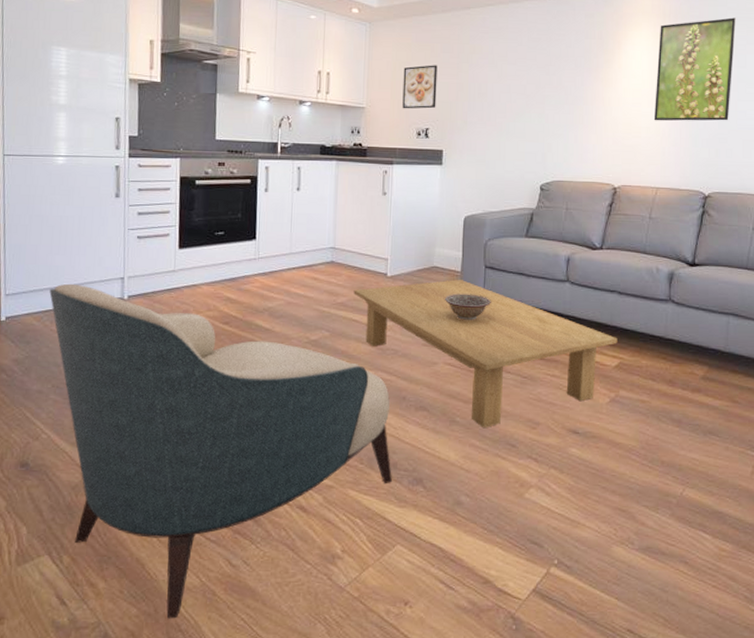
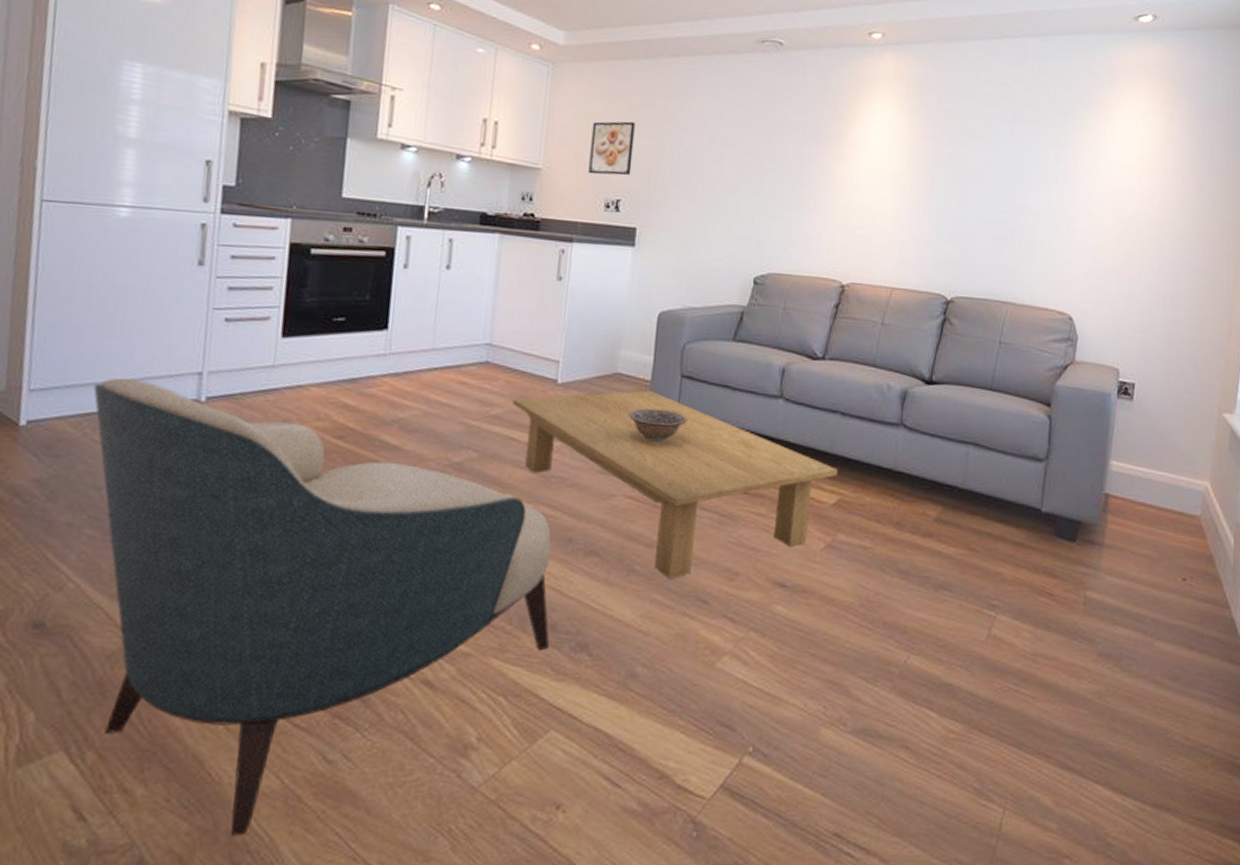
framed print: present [653,17,736,121] -> none [891,91,990,213]

